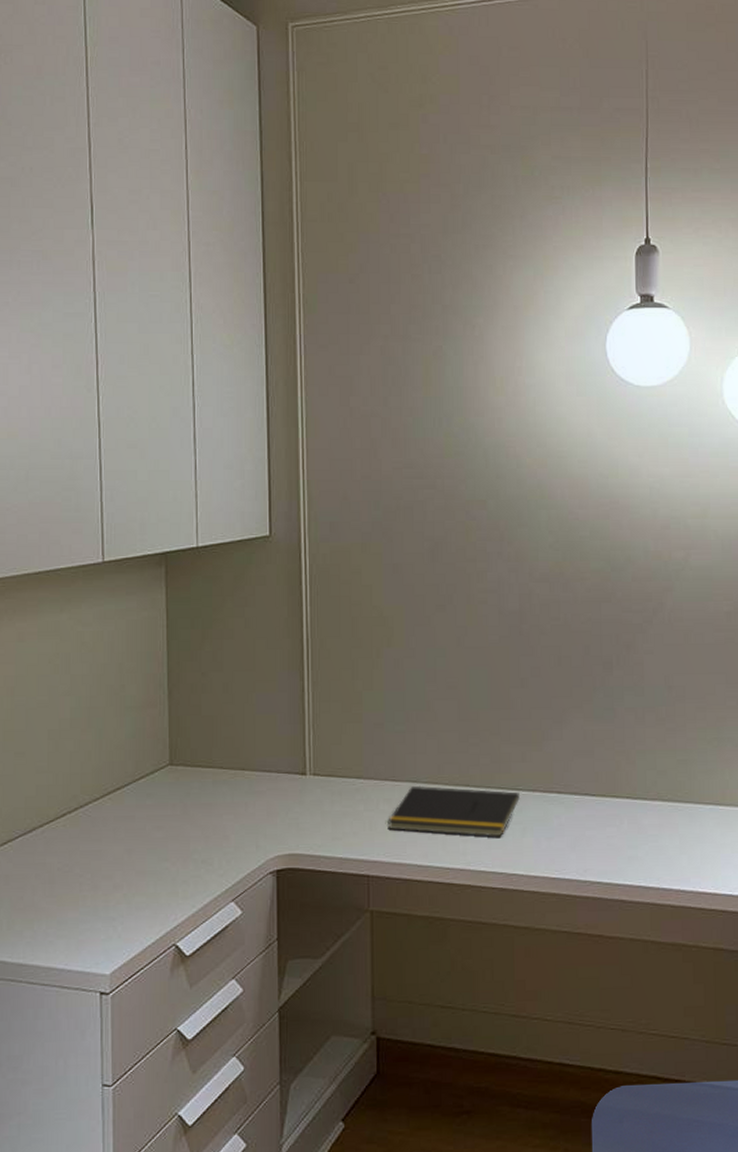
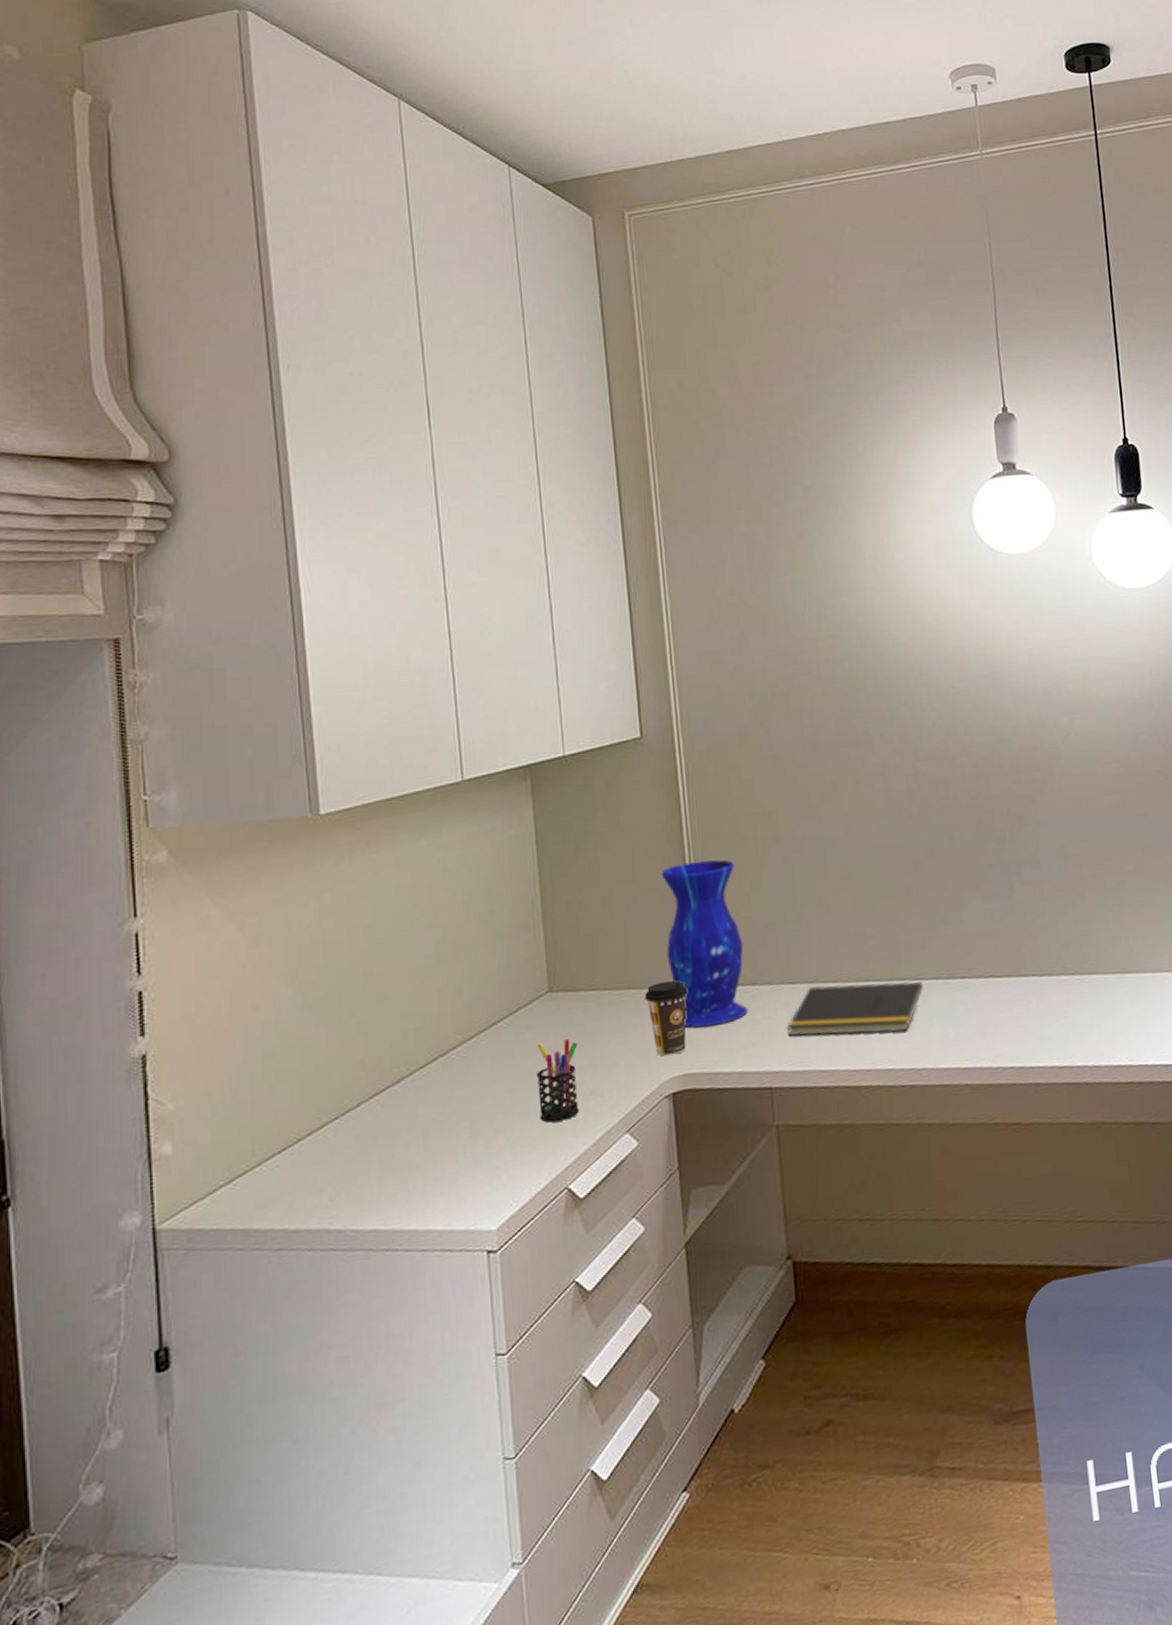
pen holder: none [153,809,193,884] -> present [536,1038,579,1123]
coffee cup: none [257,767,297,835] -> present [644,980,688,1056]
vase: none [280,658,353,813] -> present [661,859,749,1028]

